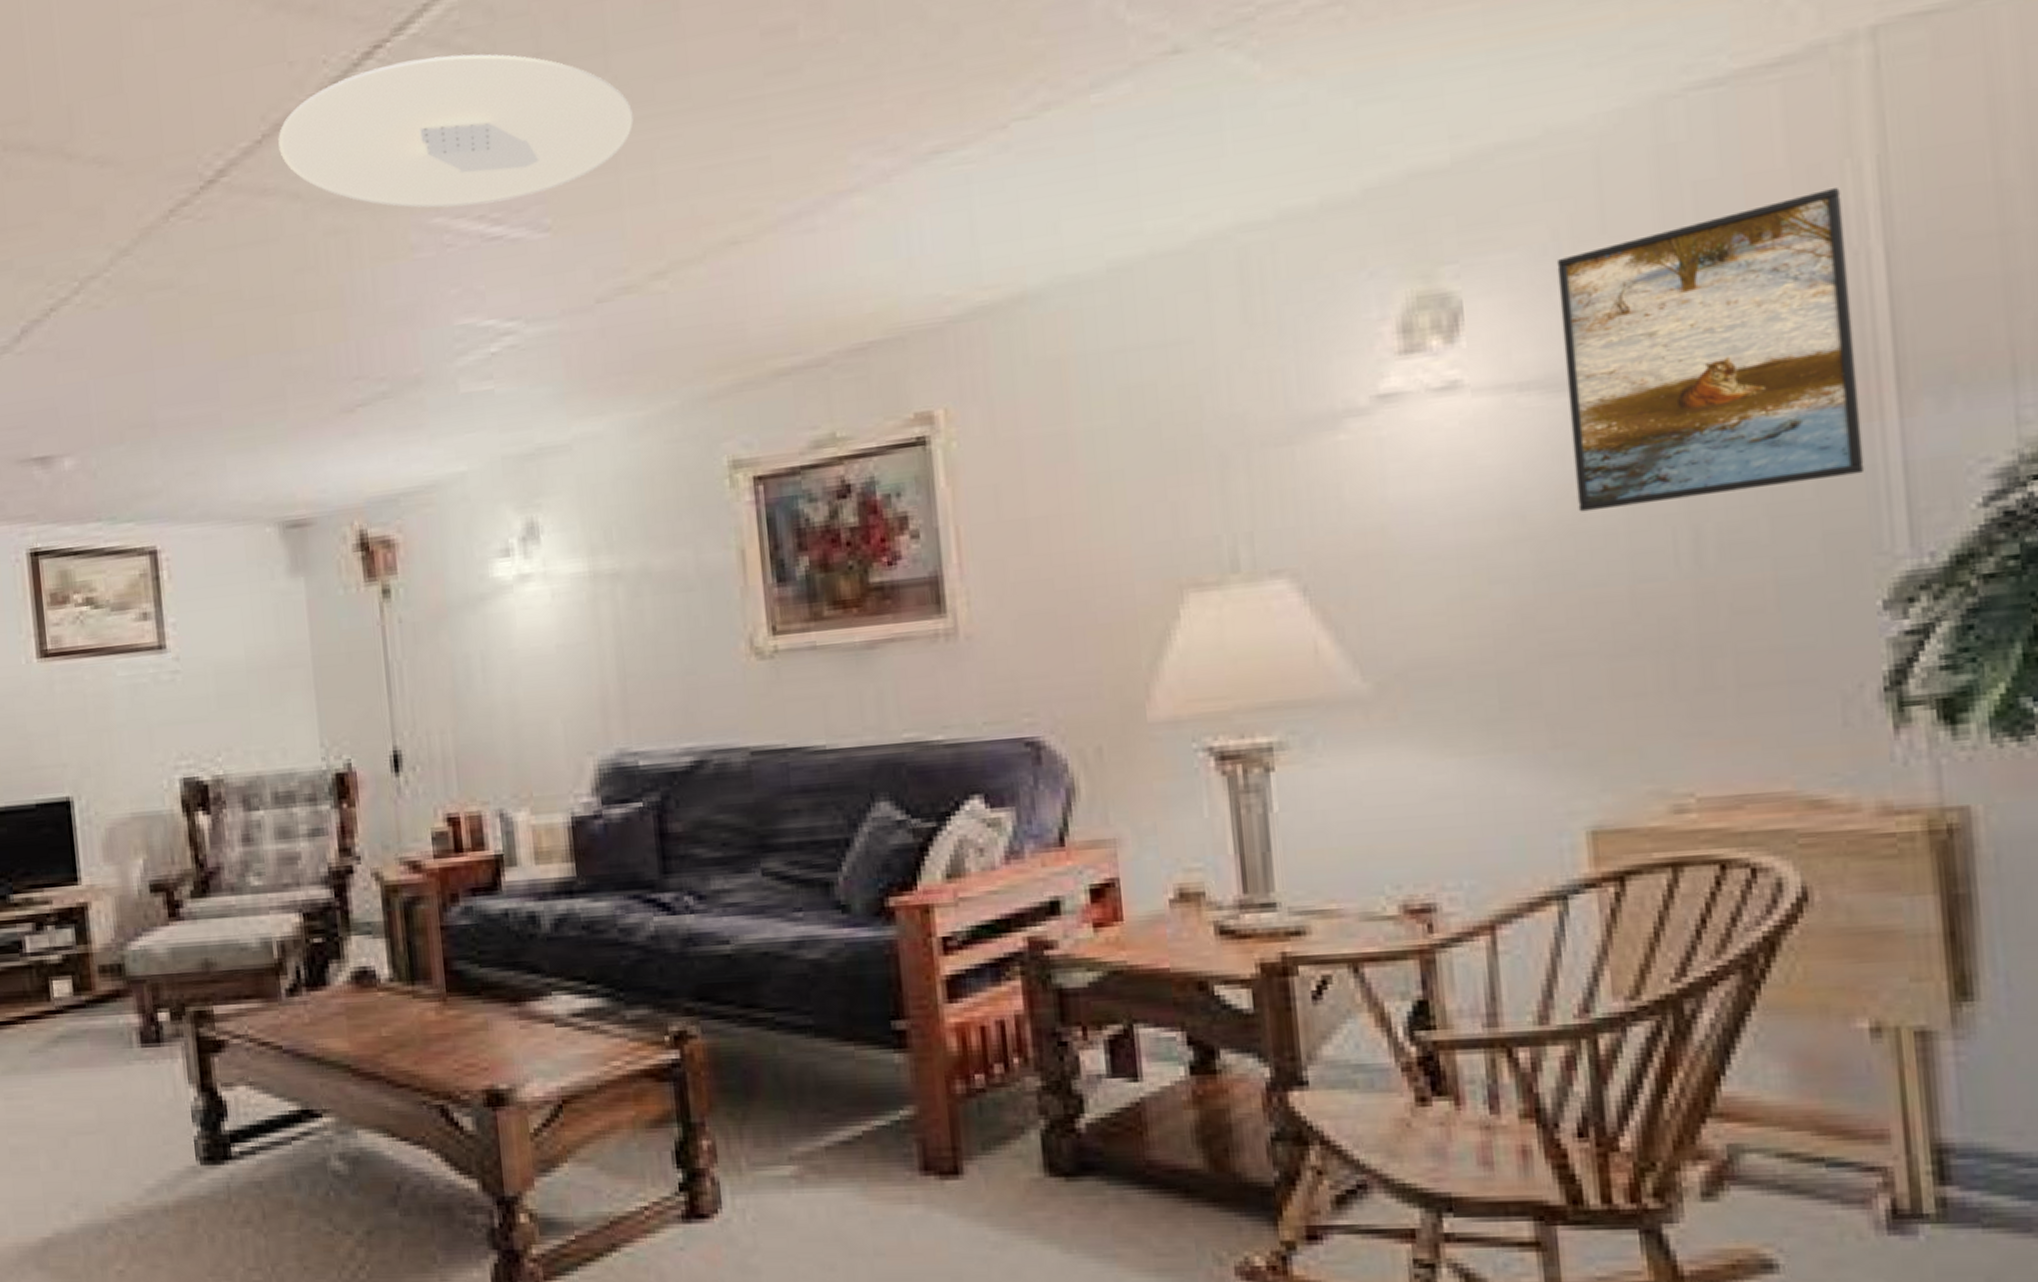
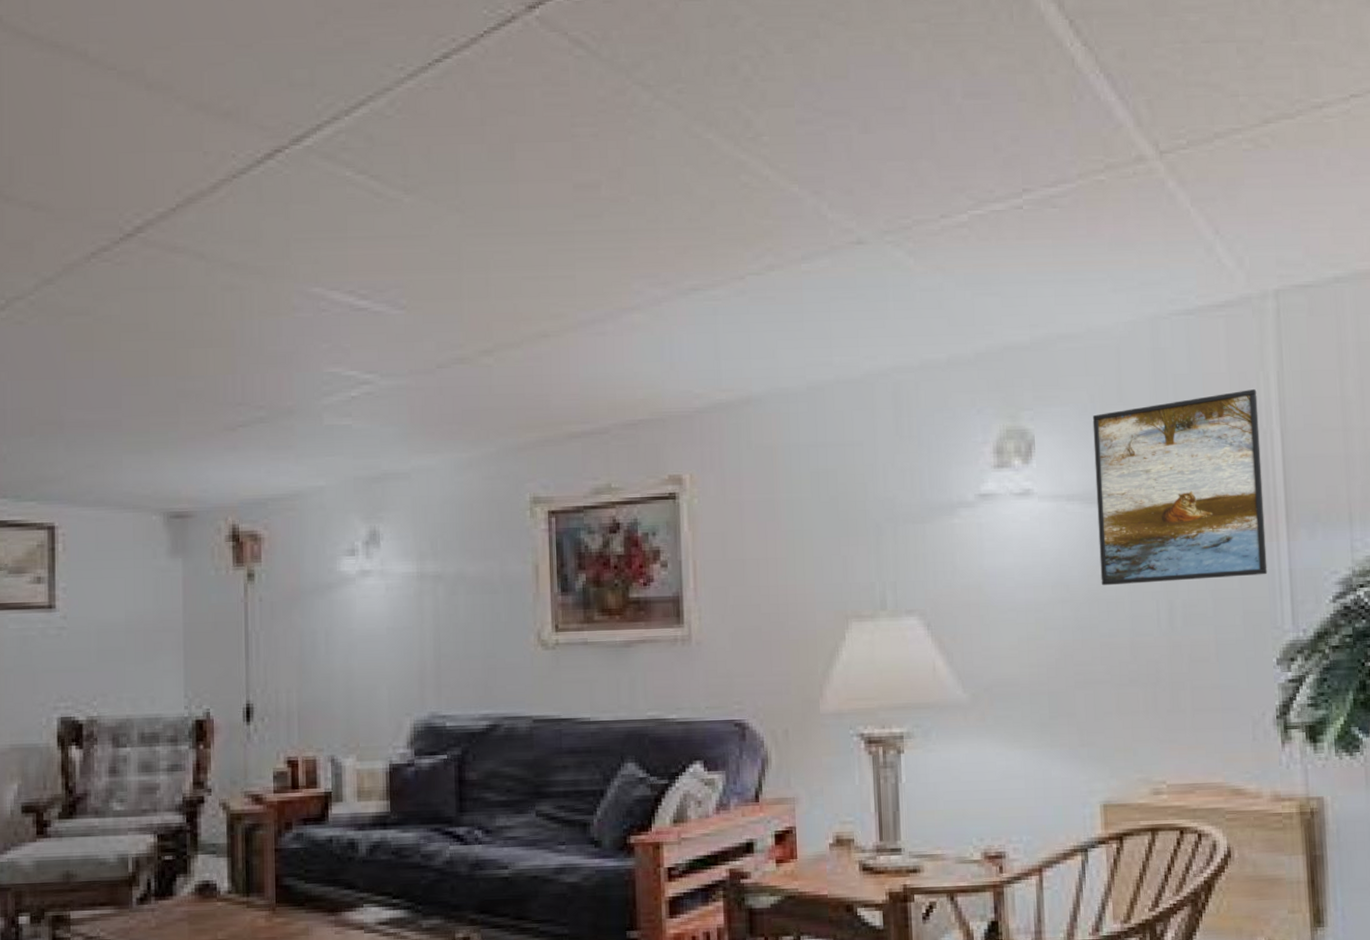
ceiling light: present [278,54,634,208] -> none [190,165,475,282]

